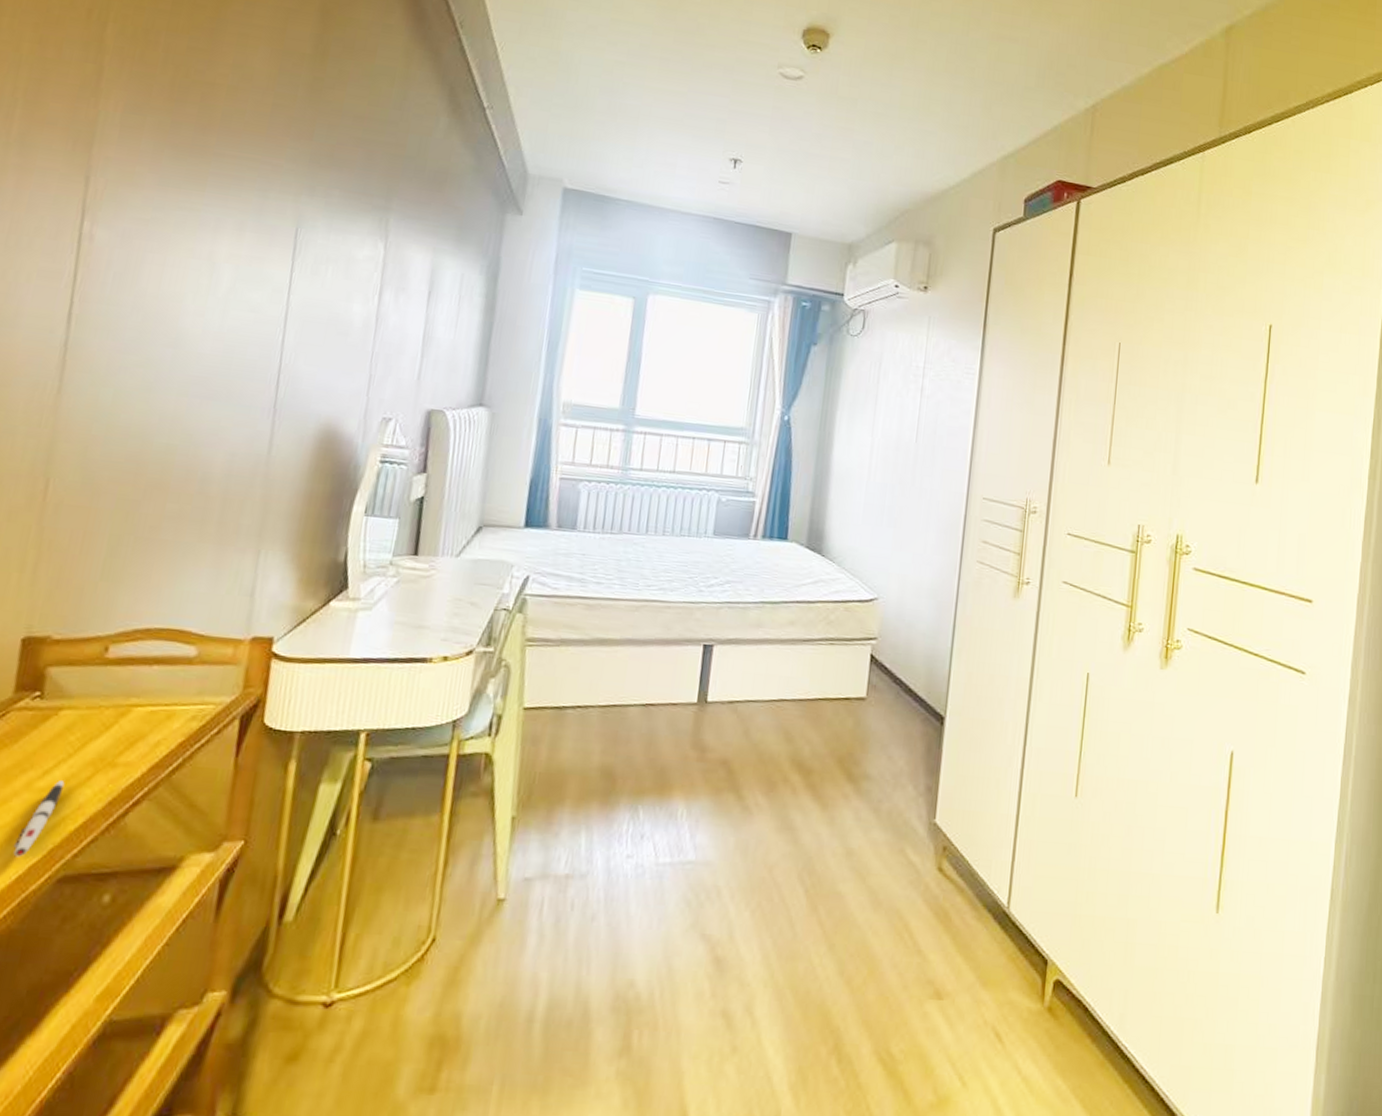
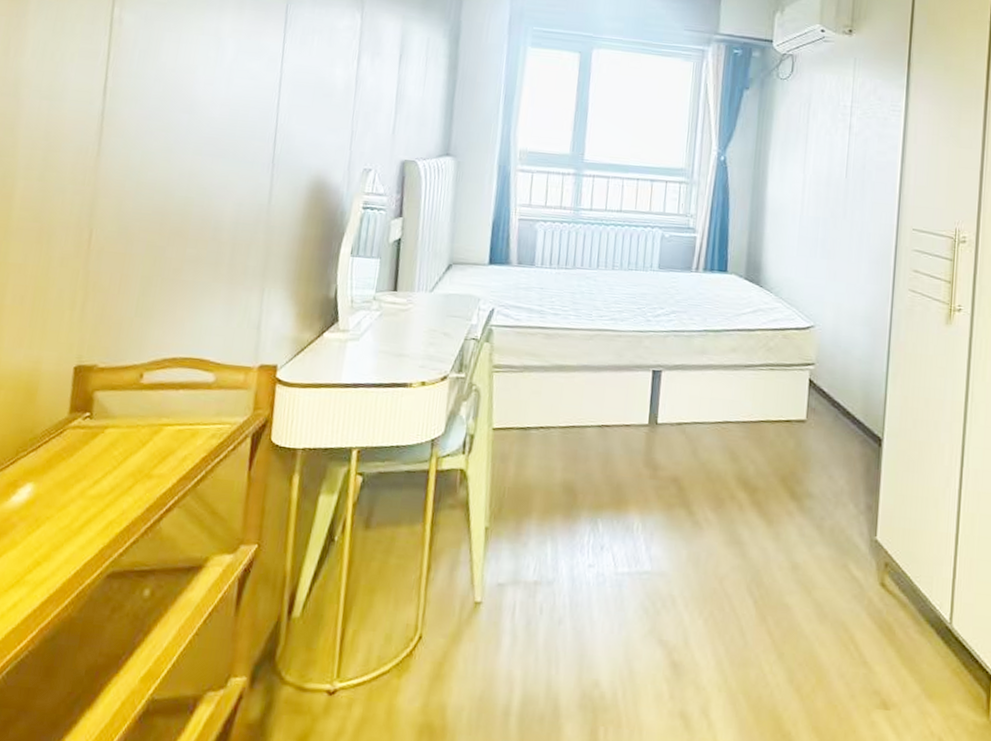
pen: present [13,780,65,858] -> none [71,489,111,555]

